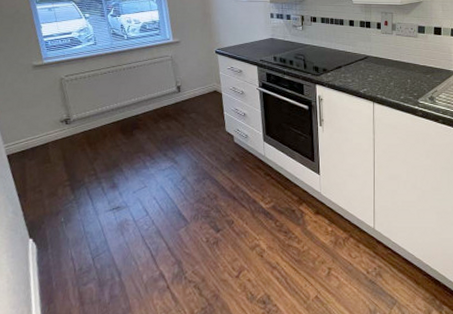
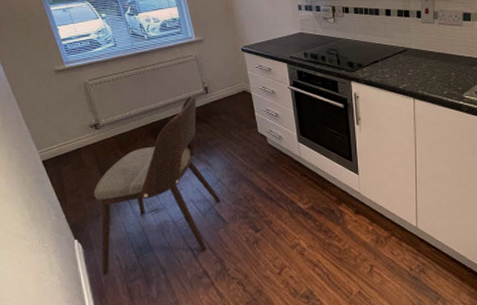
dining chair: none [54,94,184,279] -> present [93,96,221,276]

